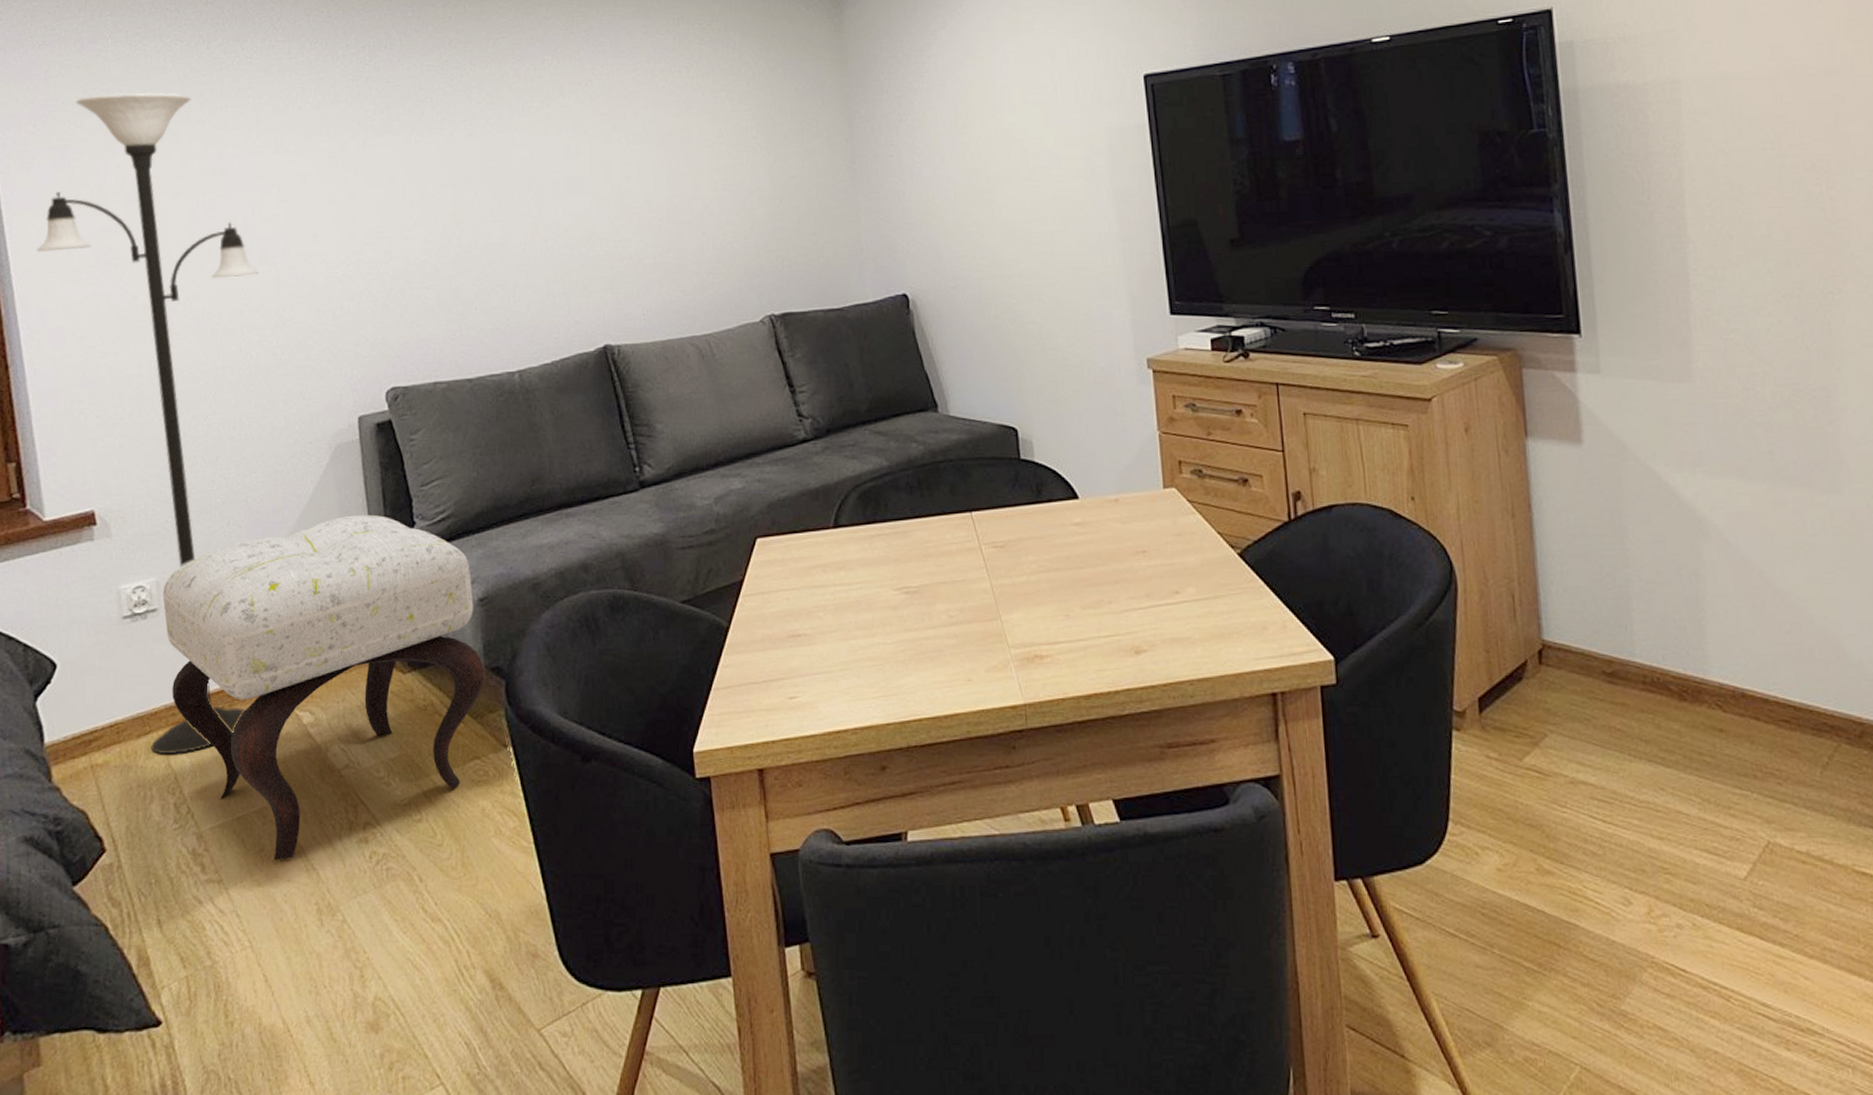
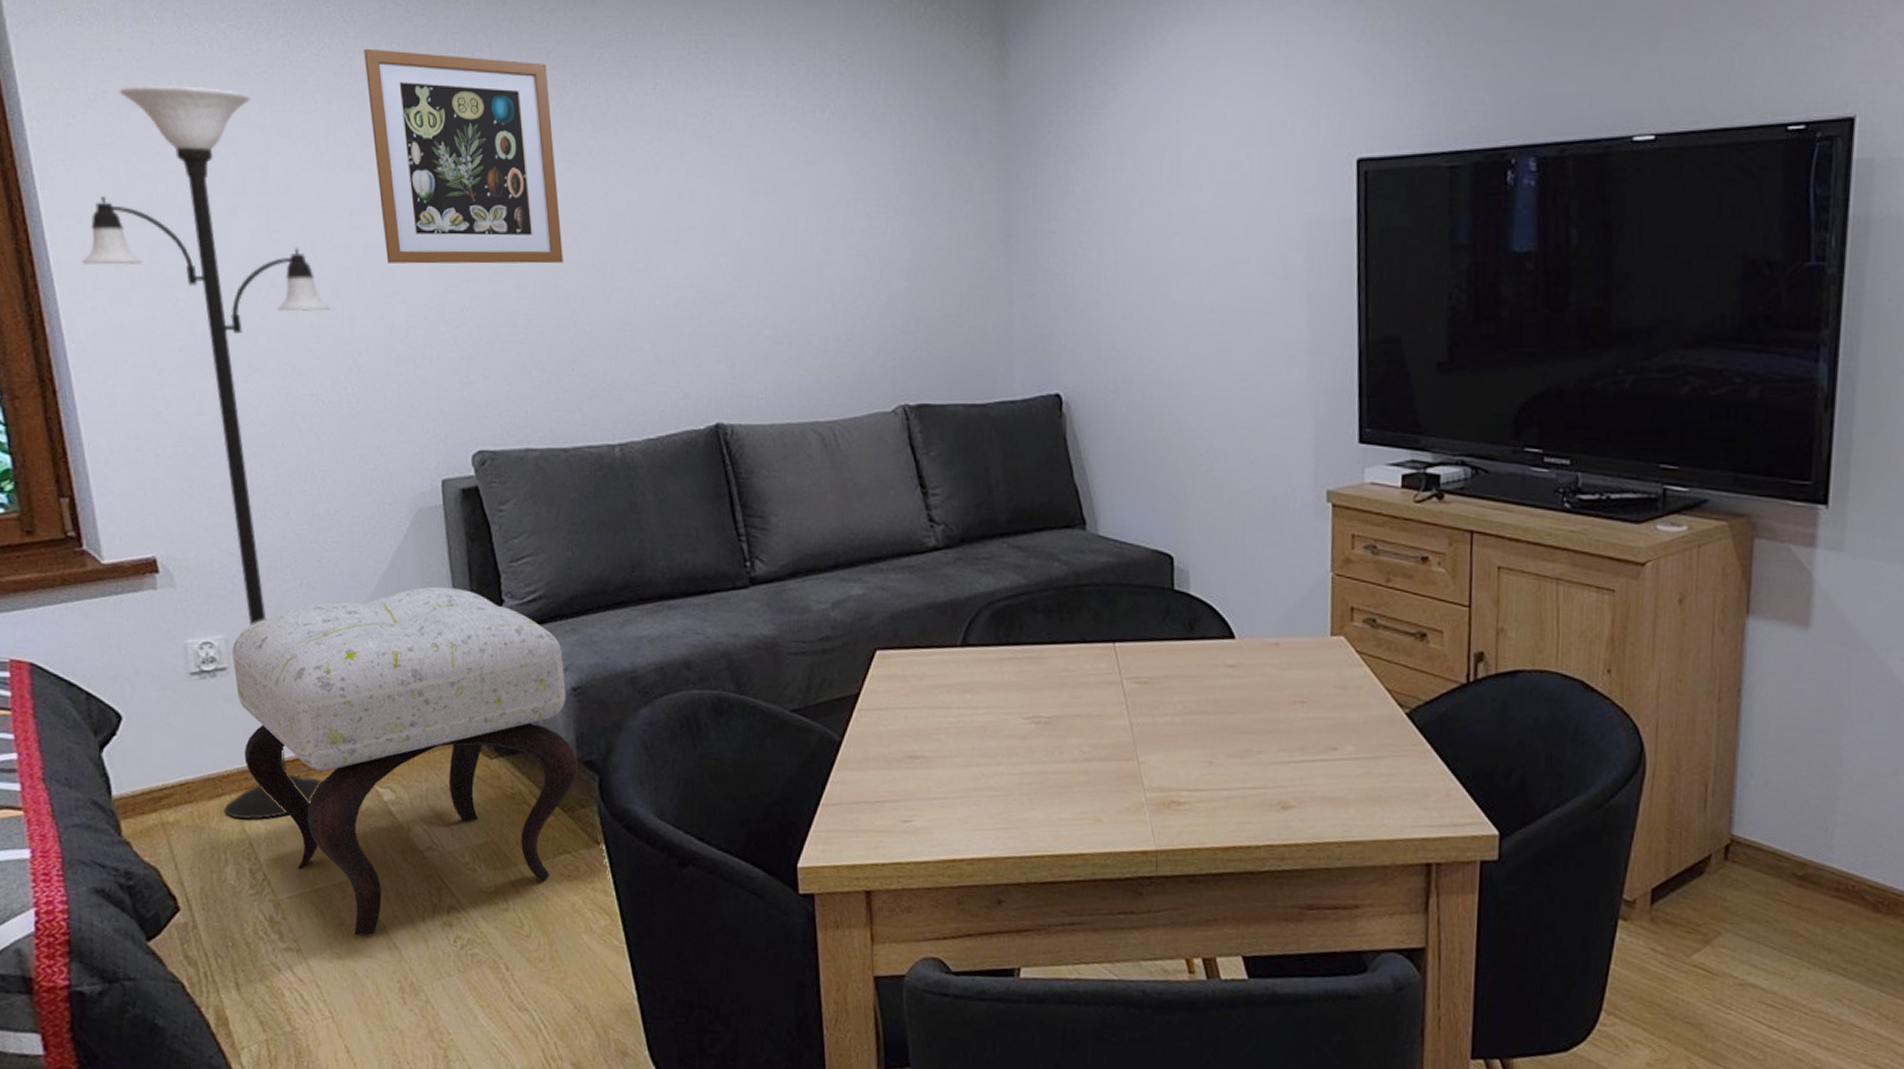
wall art: none [291,49,466,229] -> present [364,48,563,264]

